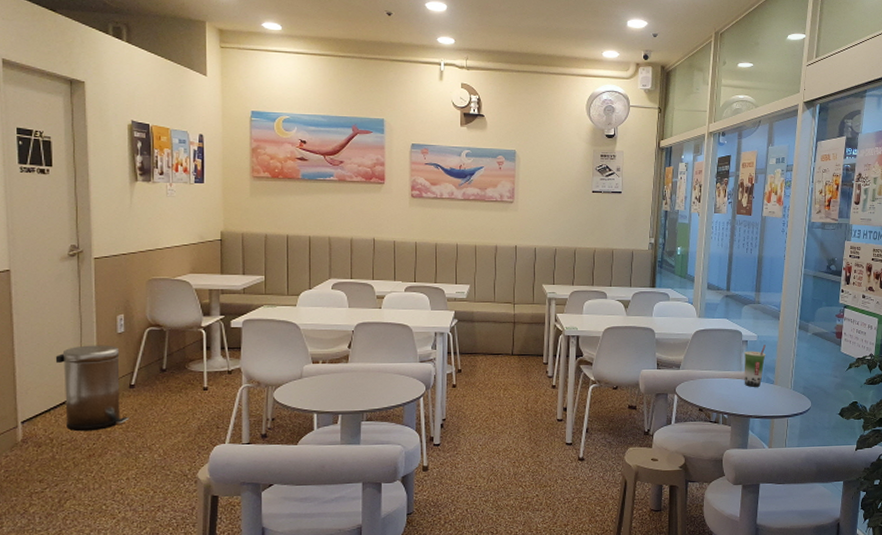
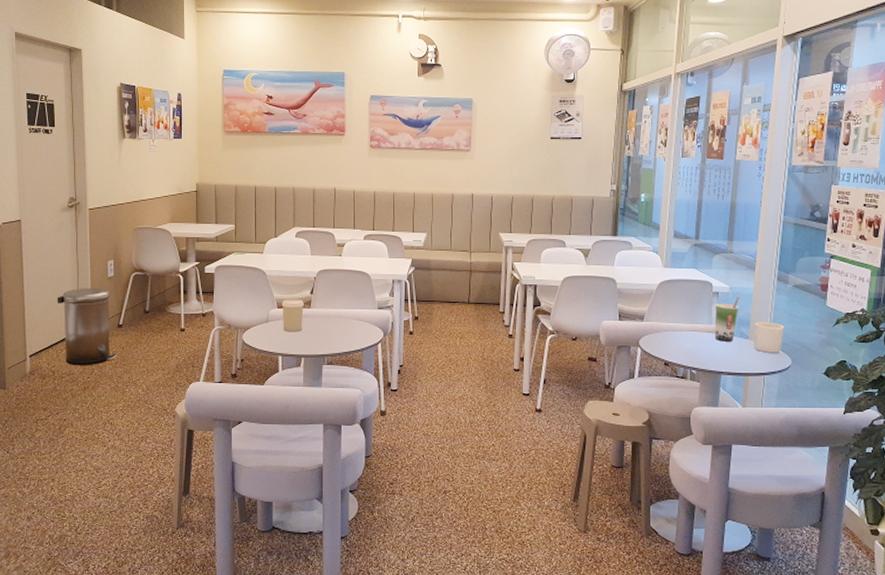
cup: none [316,353,341,389] -> present [281,299,304,332]
mug: none [778,367,805,396] -> present [754,322,784,353]

